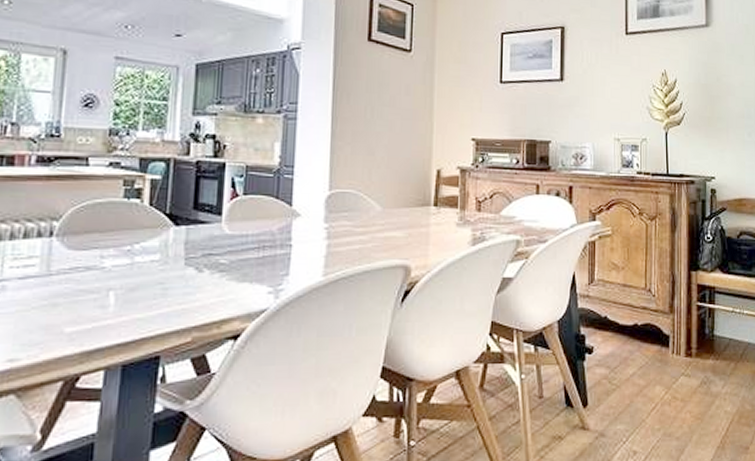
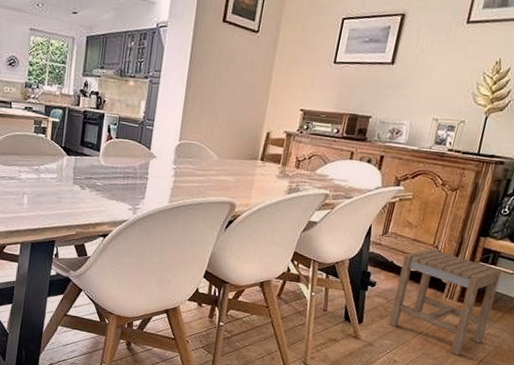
stool: none [617,293,723,429] -> present [389,248,502,356]

